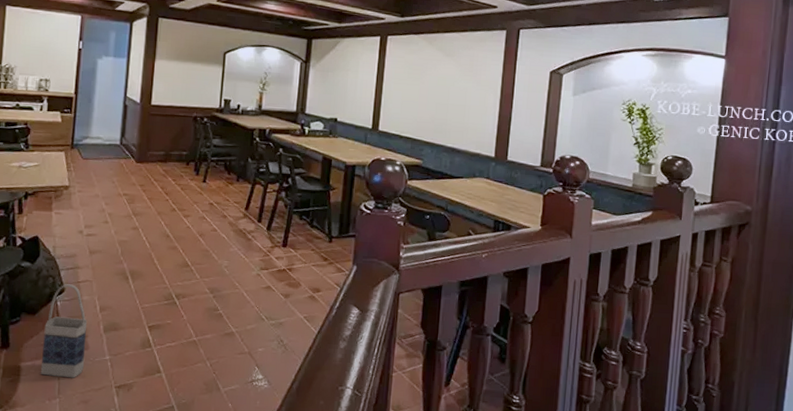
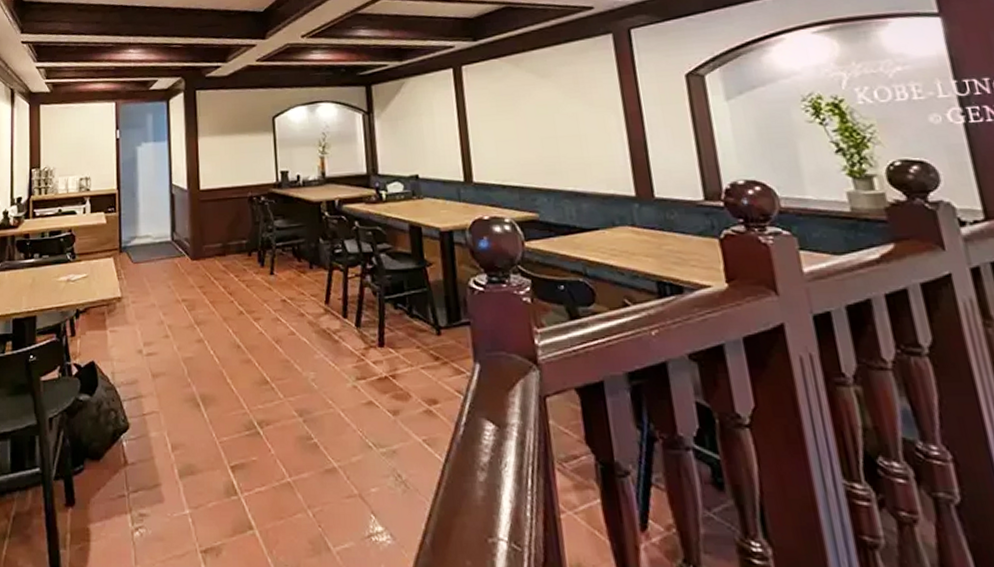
bag: present [40,284,87,378] -> none [111,418,162,542]

